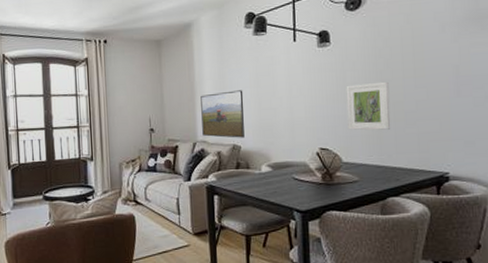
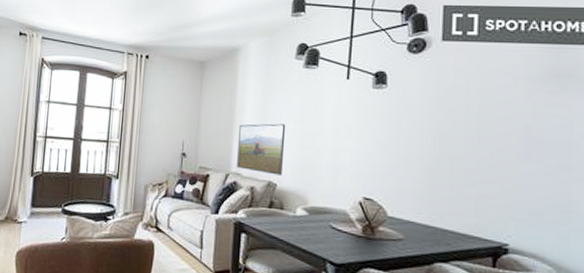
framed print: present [346,81,391,131] -> none [397,133,448,187]

